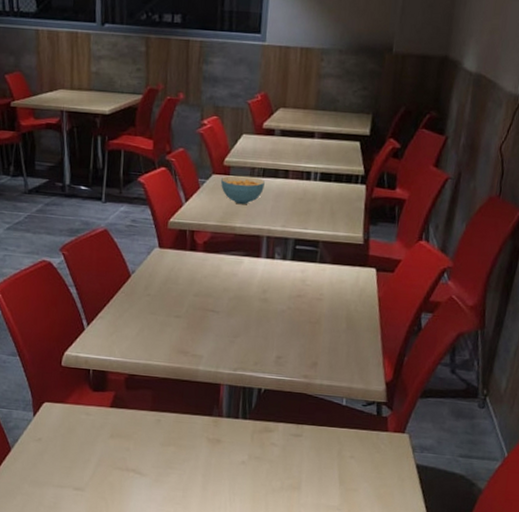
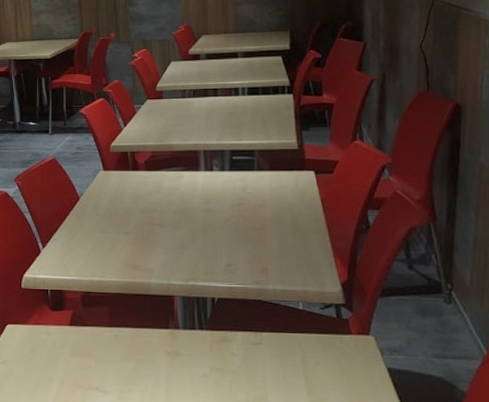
cereal bowl: present [220,175,265,205] -> none [154,97,196,124]

